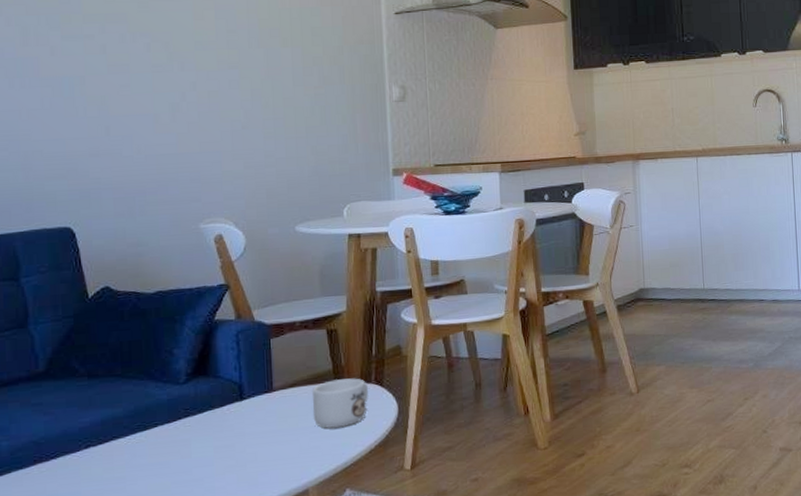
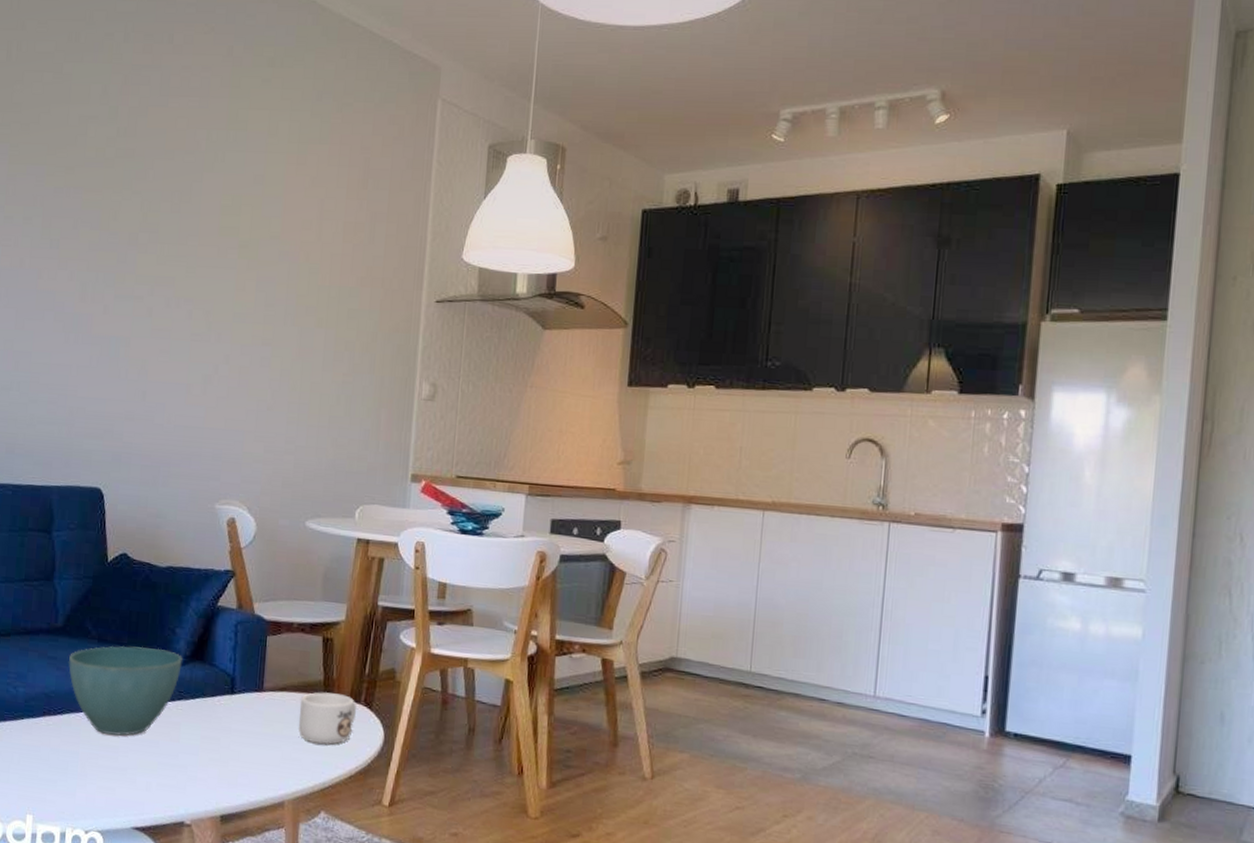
plant pot: none [56,371,184,469] -> present [68,645,182,736]

